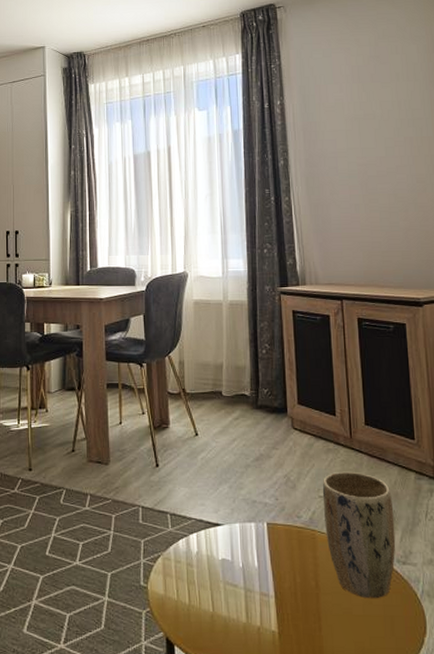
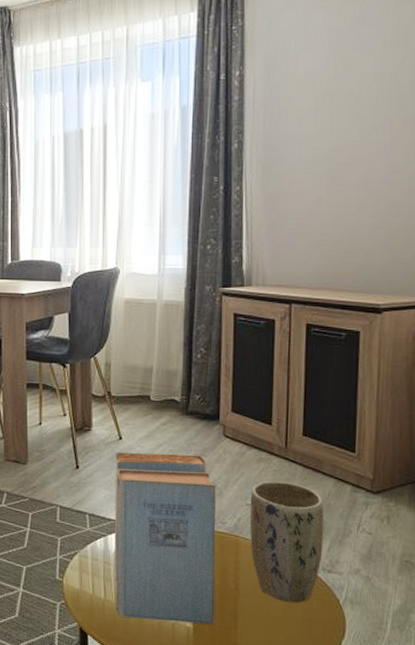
book: none [193,448,298,627] -> present [114,451,216,624]

